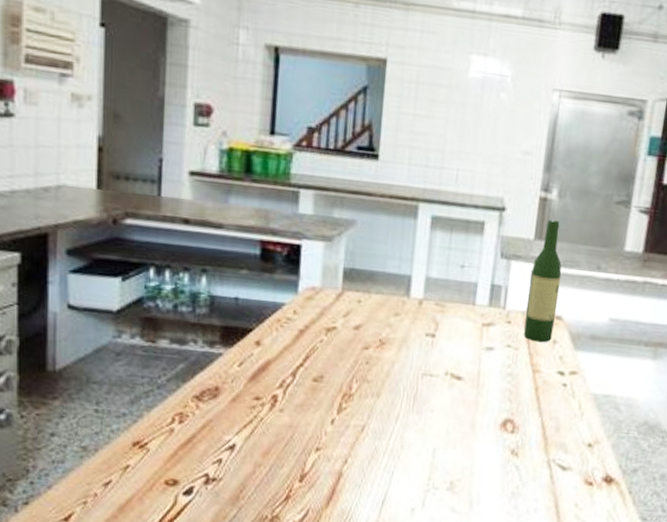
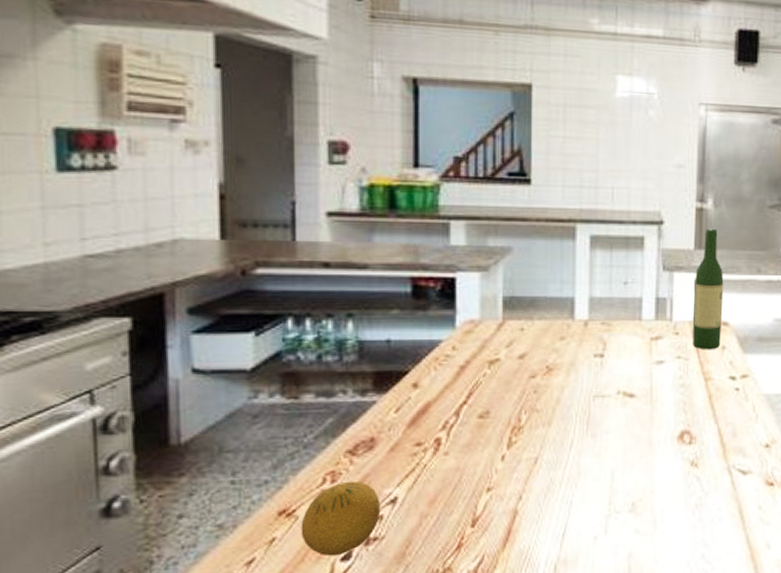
fruit: none [151,423,221,490] -> present [301,481,381,556]

